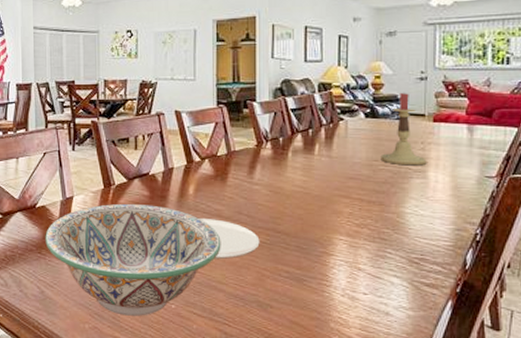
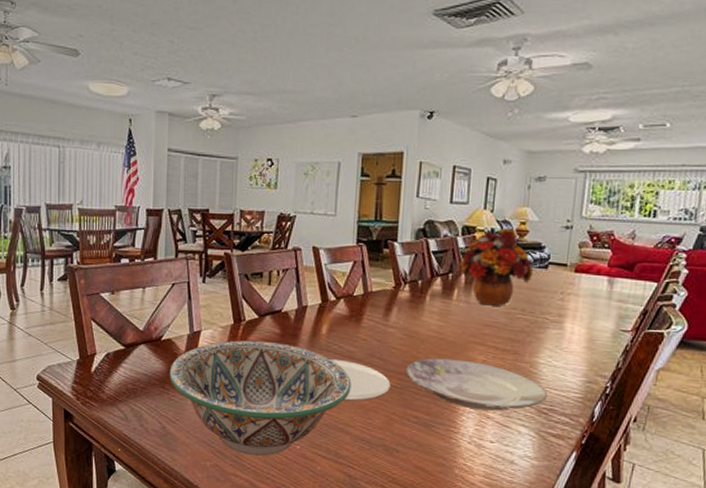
plate: none [274,212,418,263] -> present [406,358,548,411]
flower arrangement: none [319,83,392,159] -> present [459,228,534,306]
candlestick: present [380,92,427,166] -> none [518,240,565,316]

